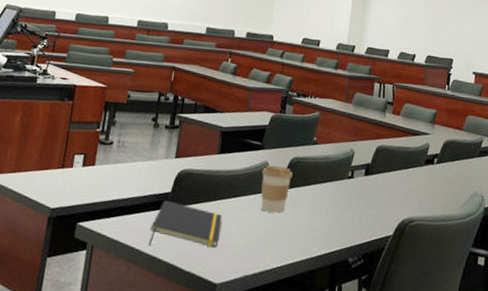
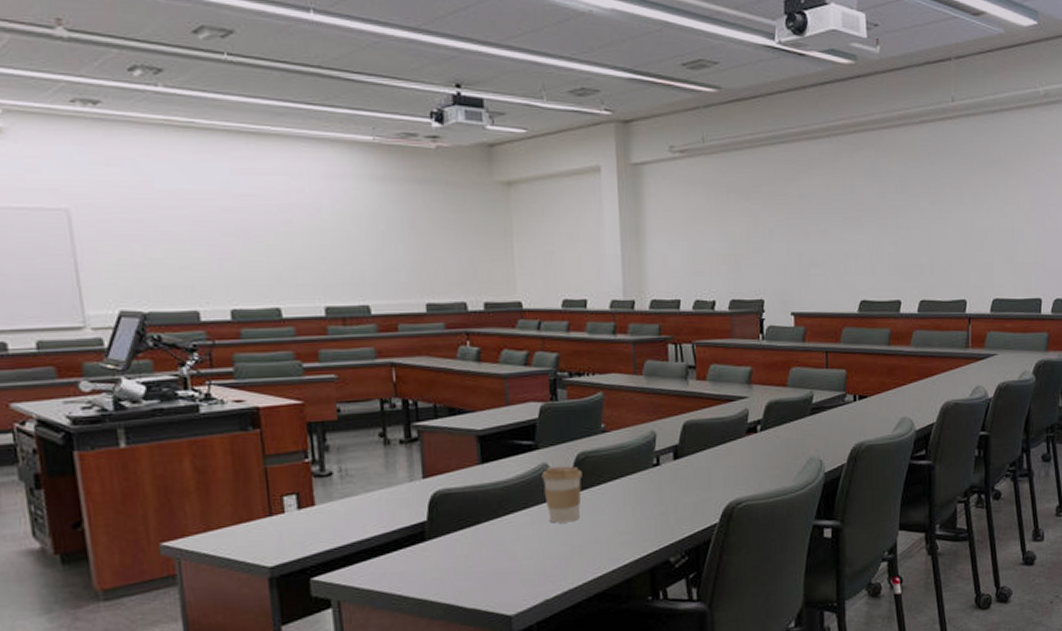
notepad: present [149,200,223,247] -> none [410,531,504,588]

